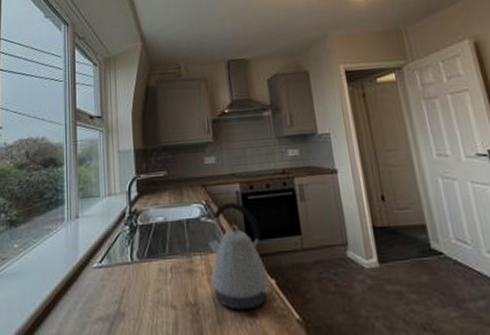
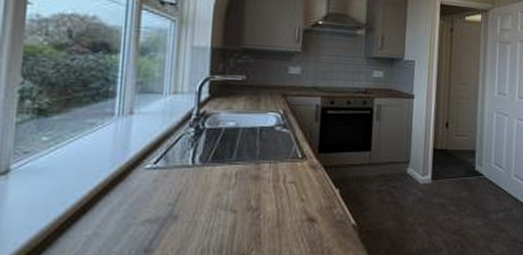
kettle: present [208,203,272,310] -> none [277,115,335,216]

